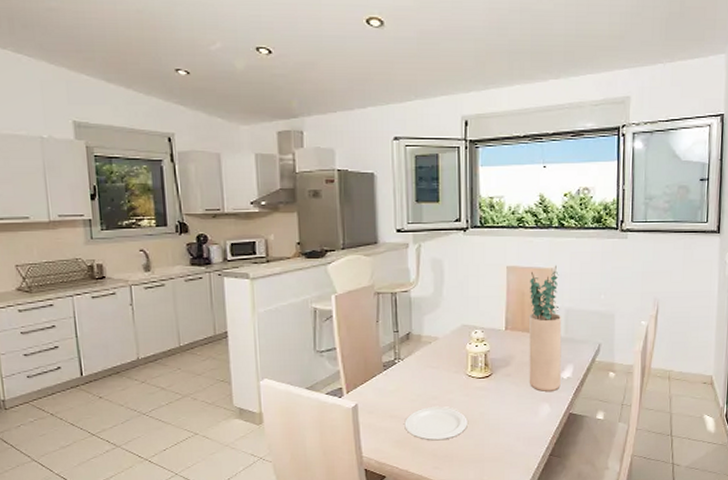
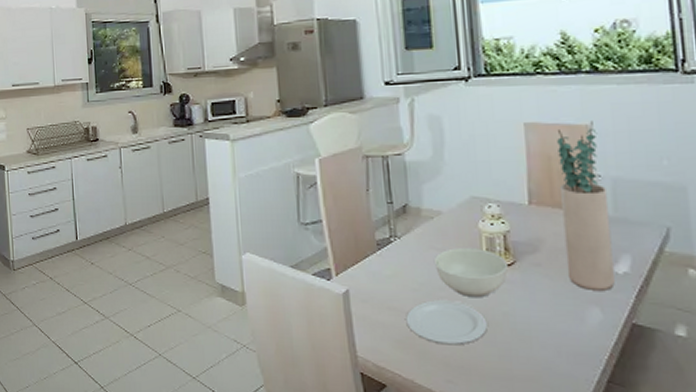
bowl: none [429,365,486,404] -> present [433,248,508,298]

